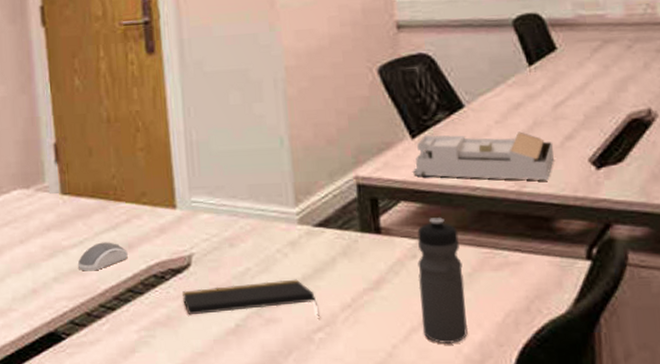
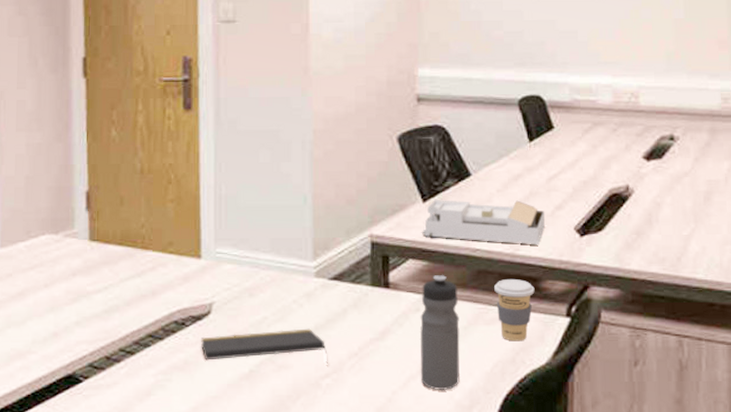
computer mouse: present [77,242,128,271] -> none [100,288,151,316]
coffee cup: none [500,219,548,289] -> present [494,279,535,342]

